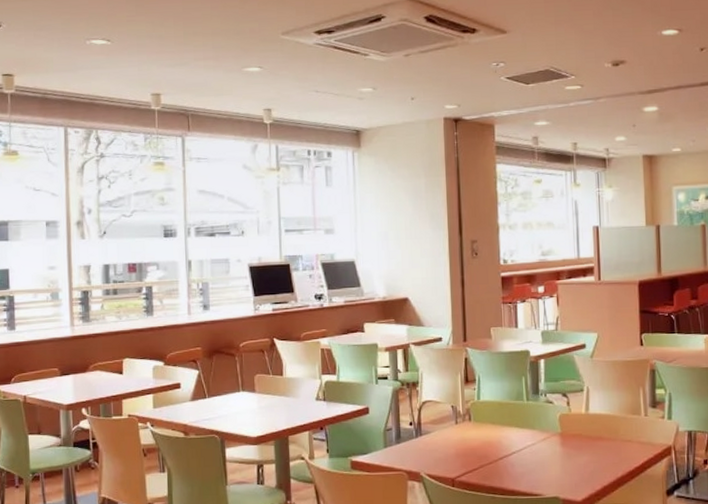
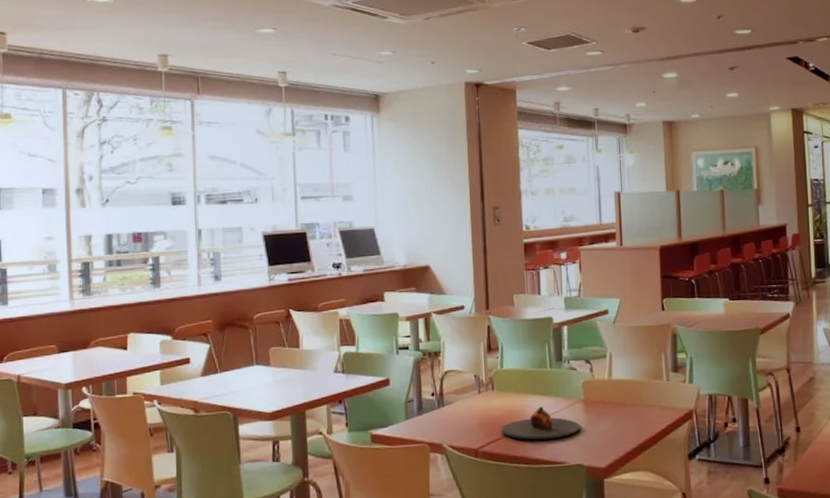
plate: none [478,438,558,472] -> present [502,406,581,441]

